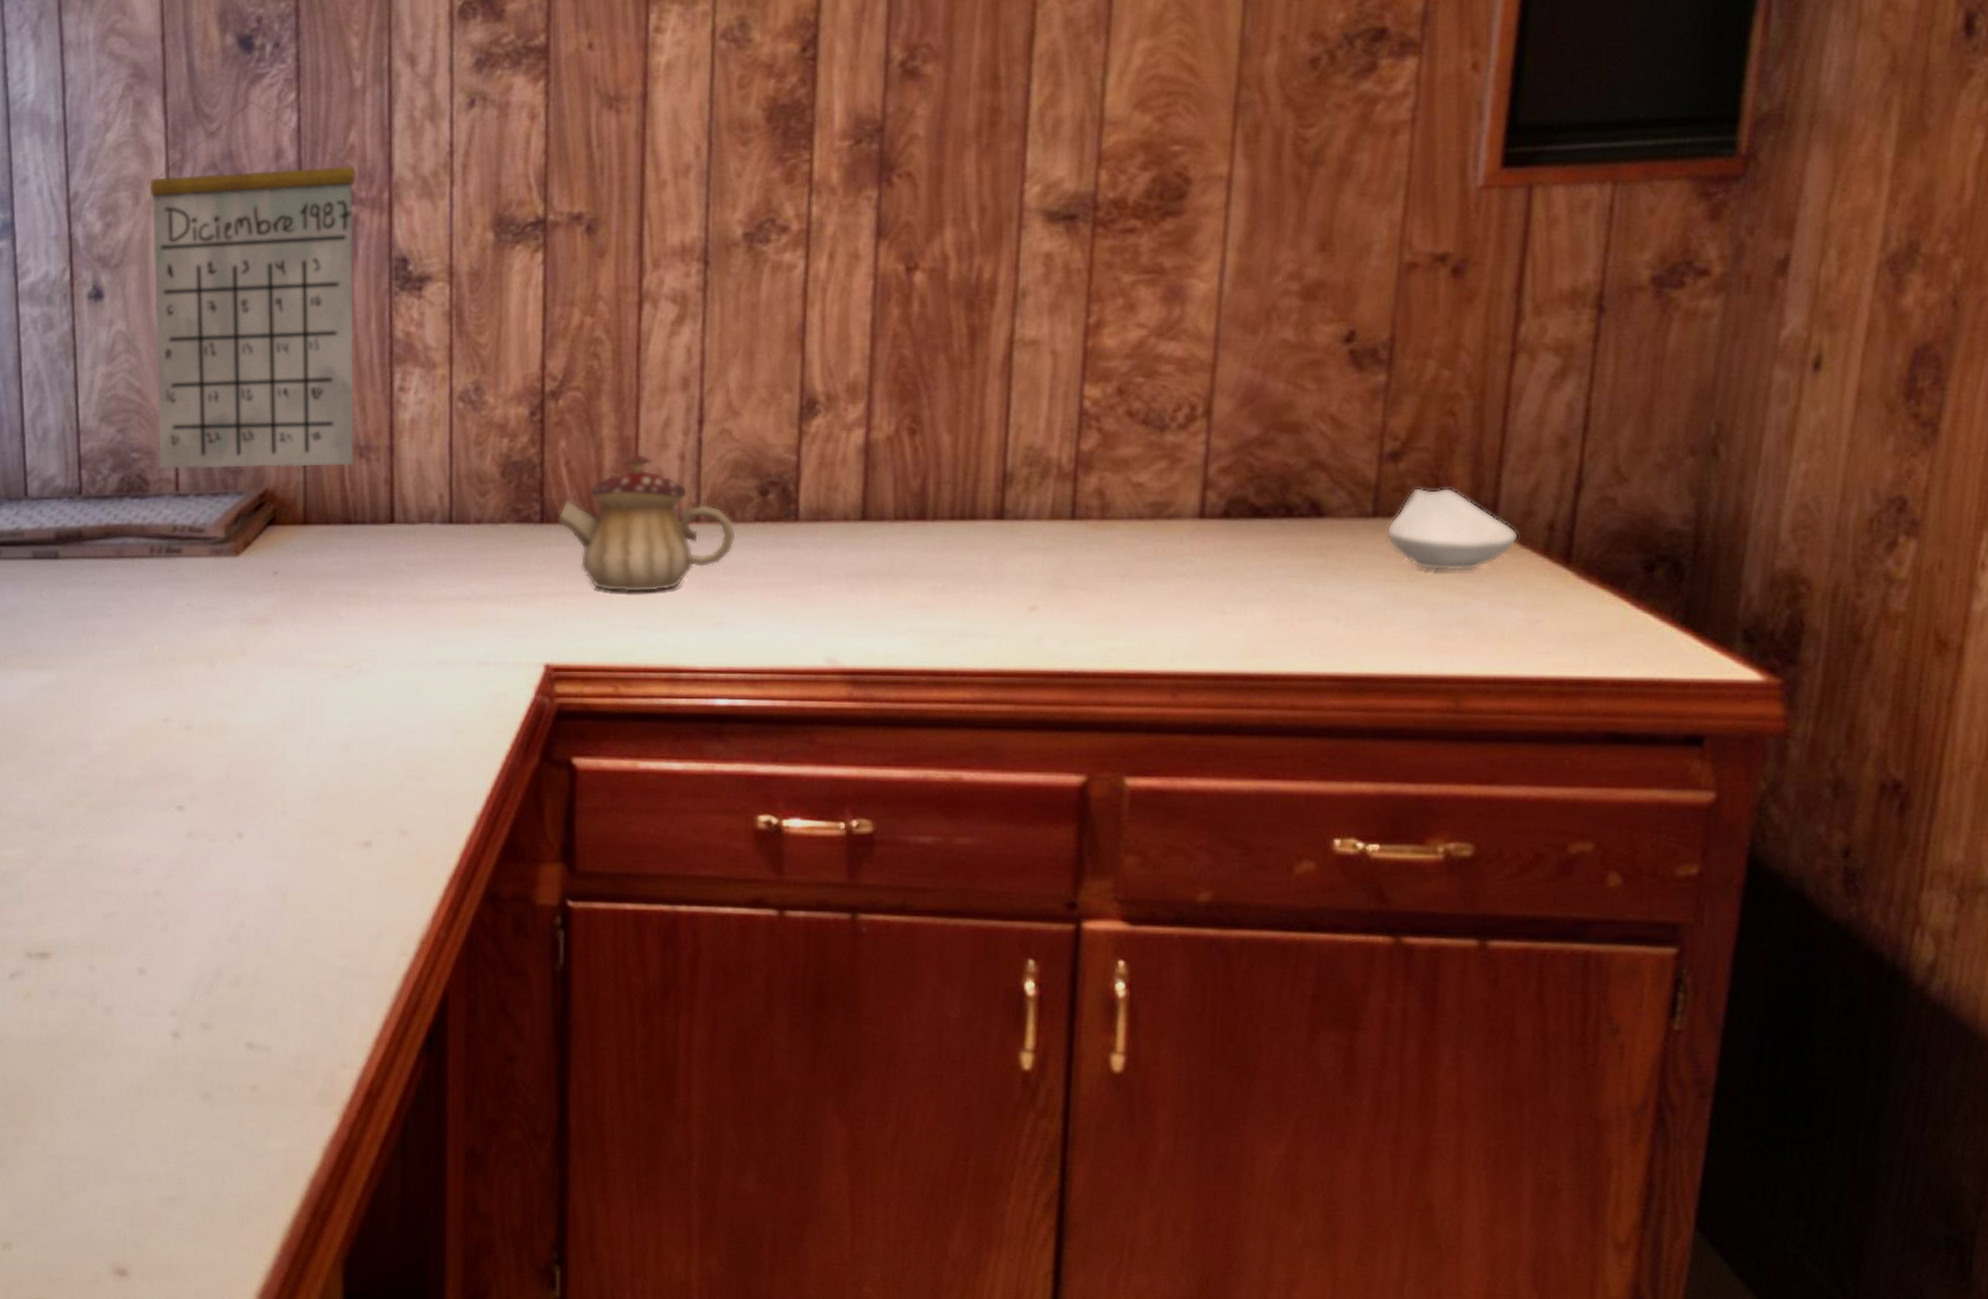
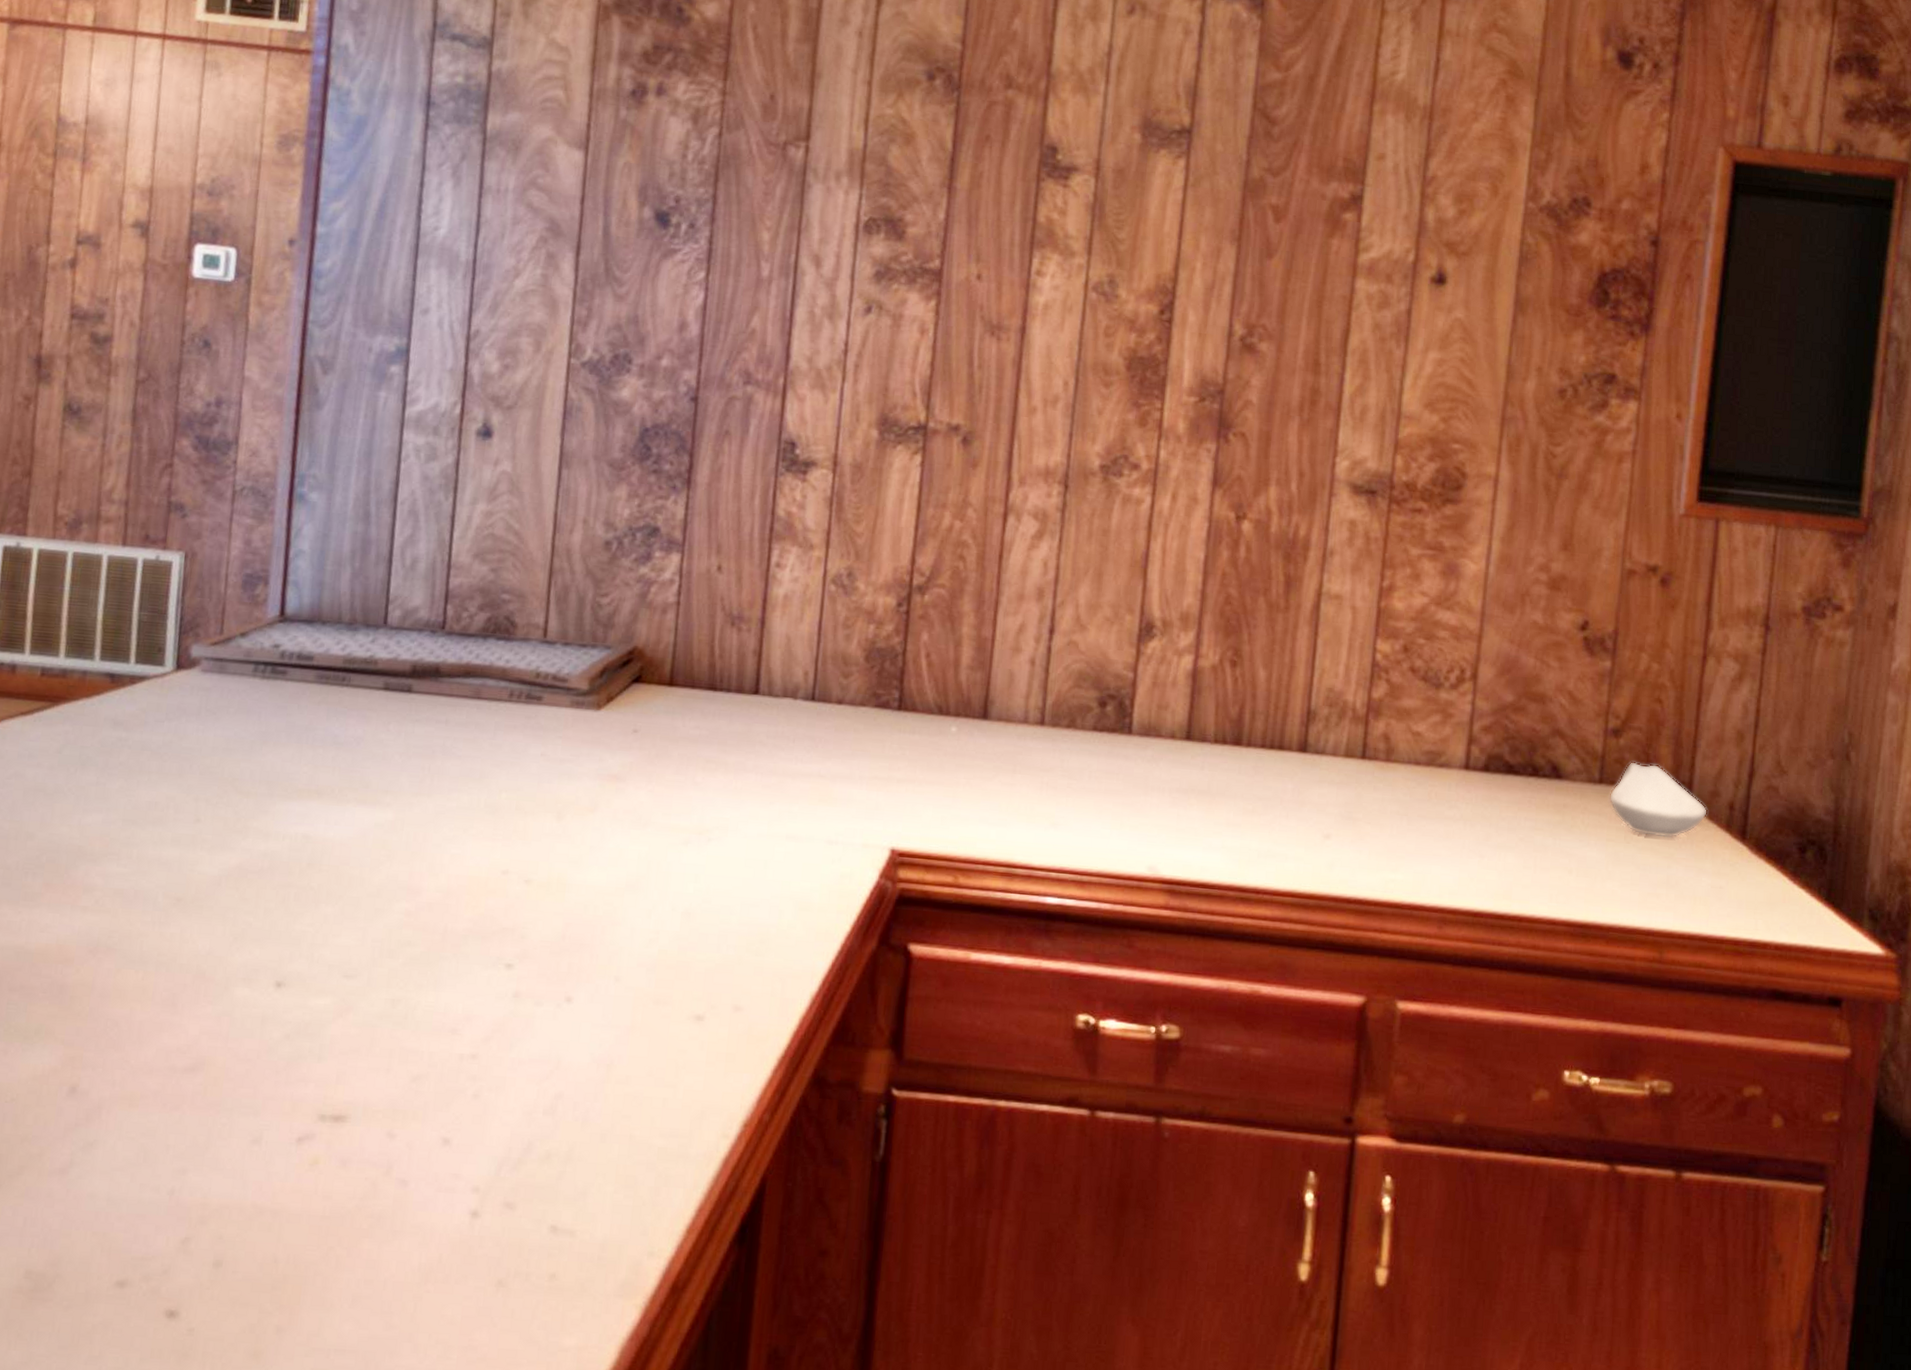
calendar: present [150,102,356,469] -> none [530,273,755,633]
teapot: present [557,454,736,592] -> none [914,654,1076,788]

